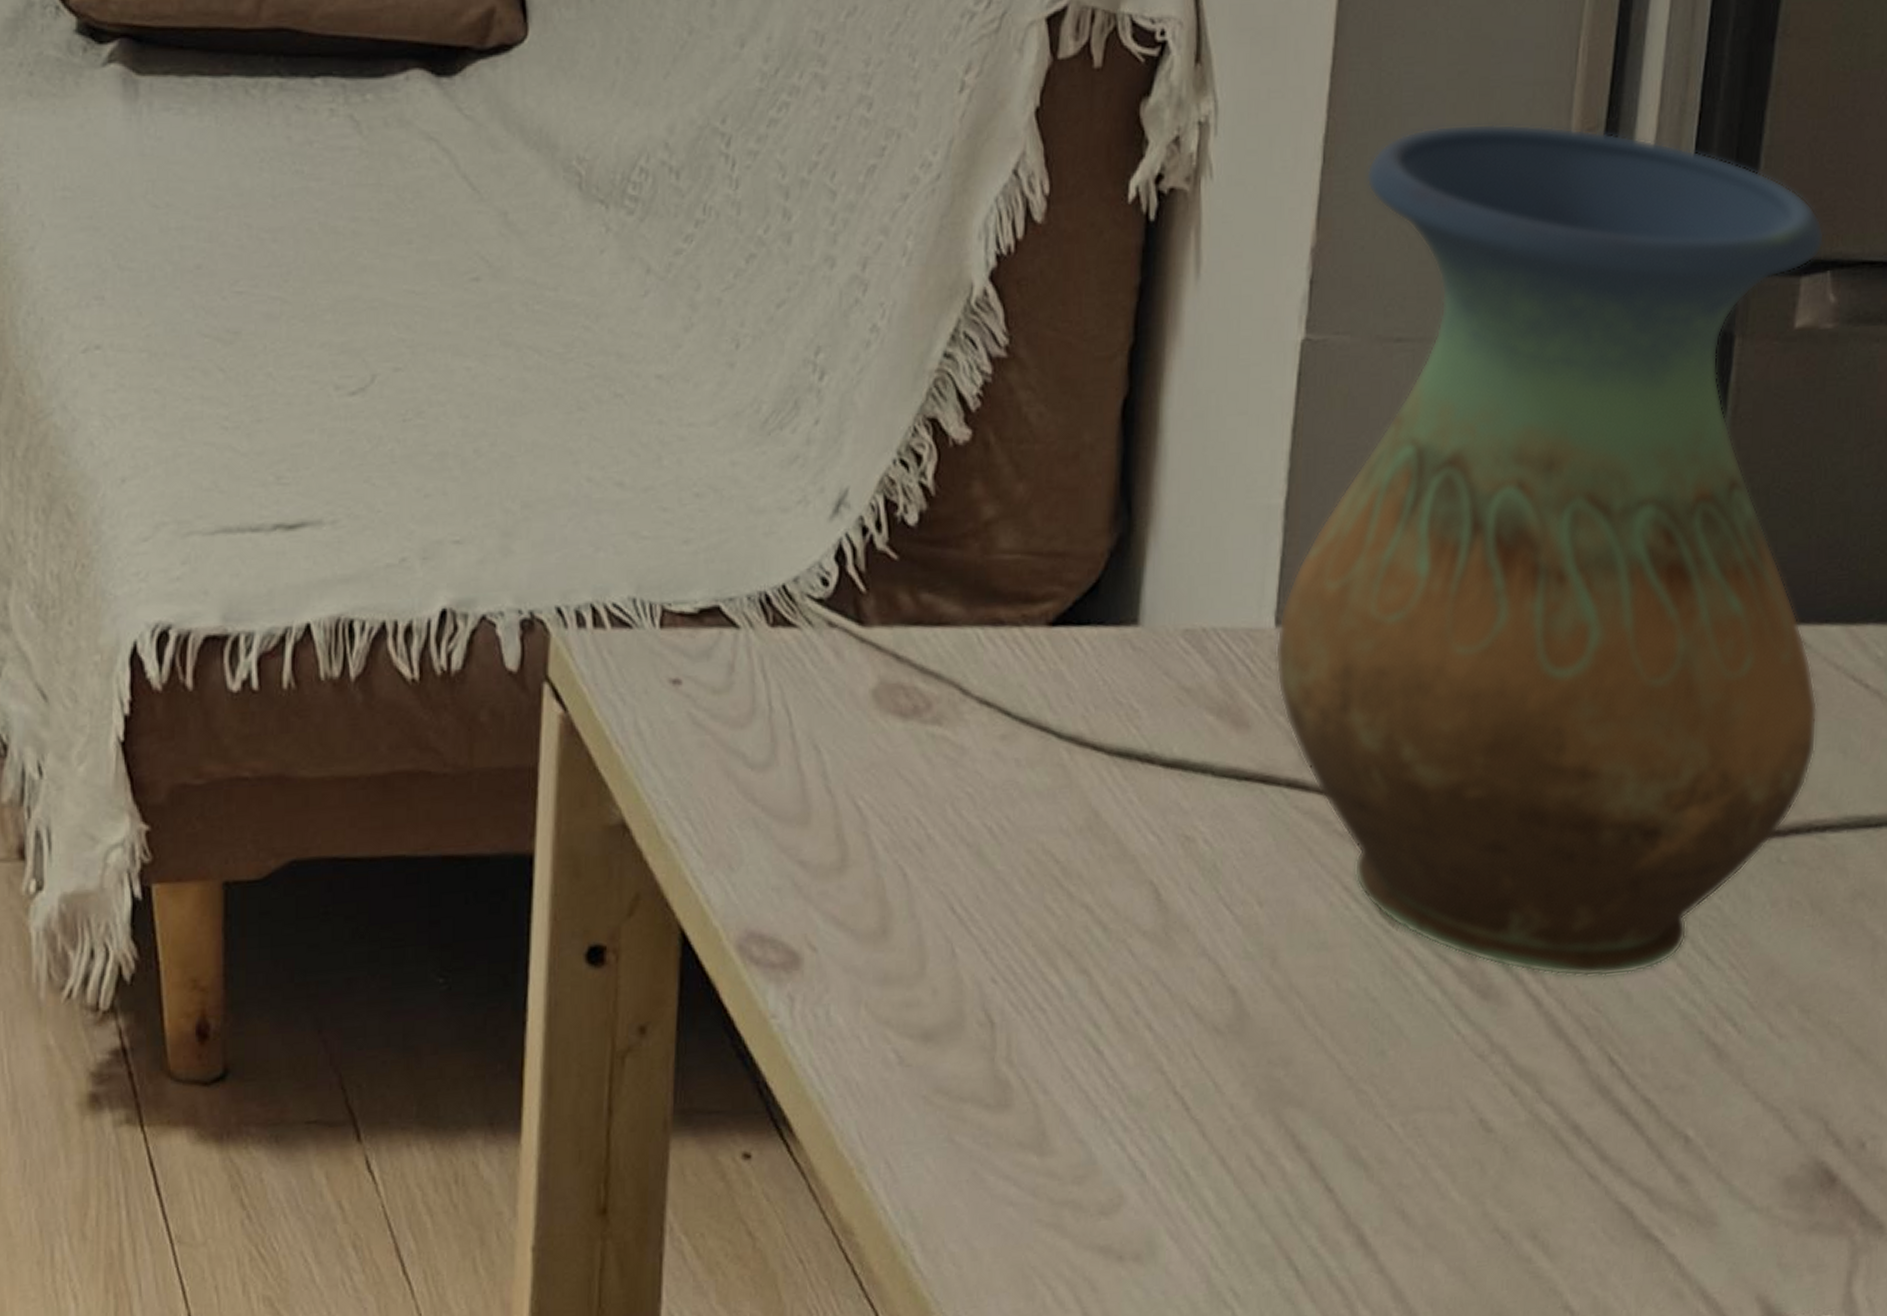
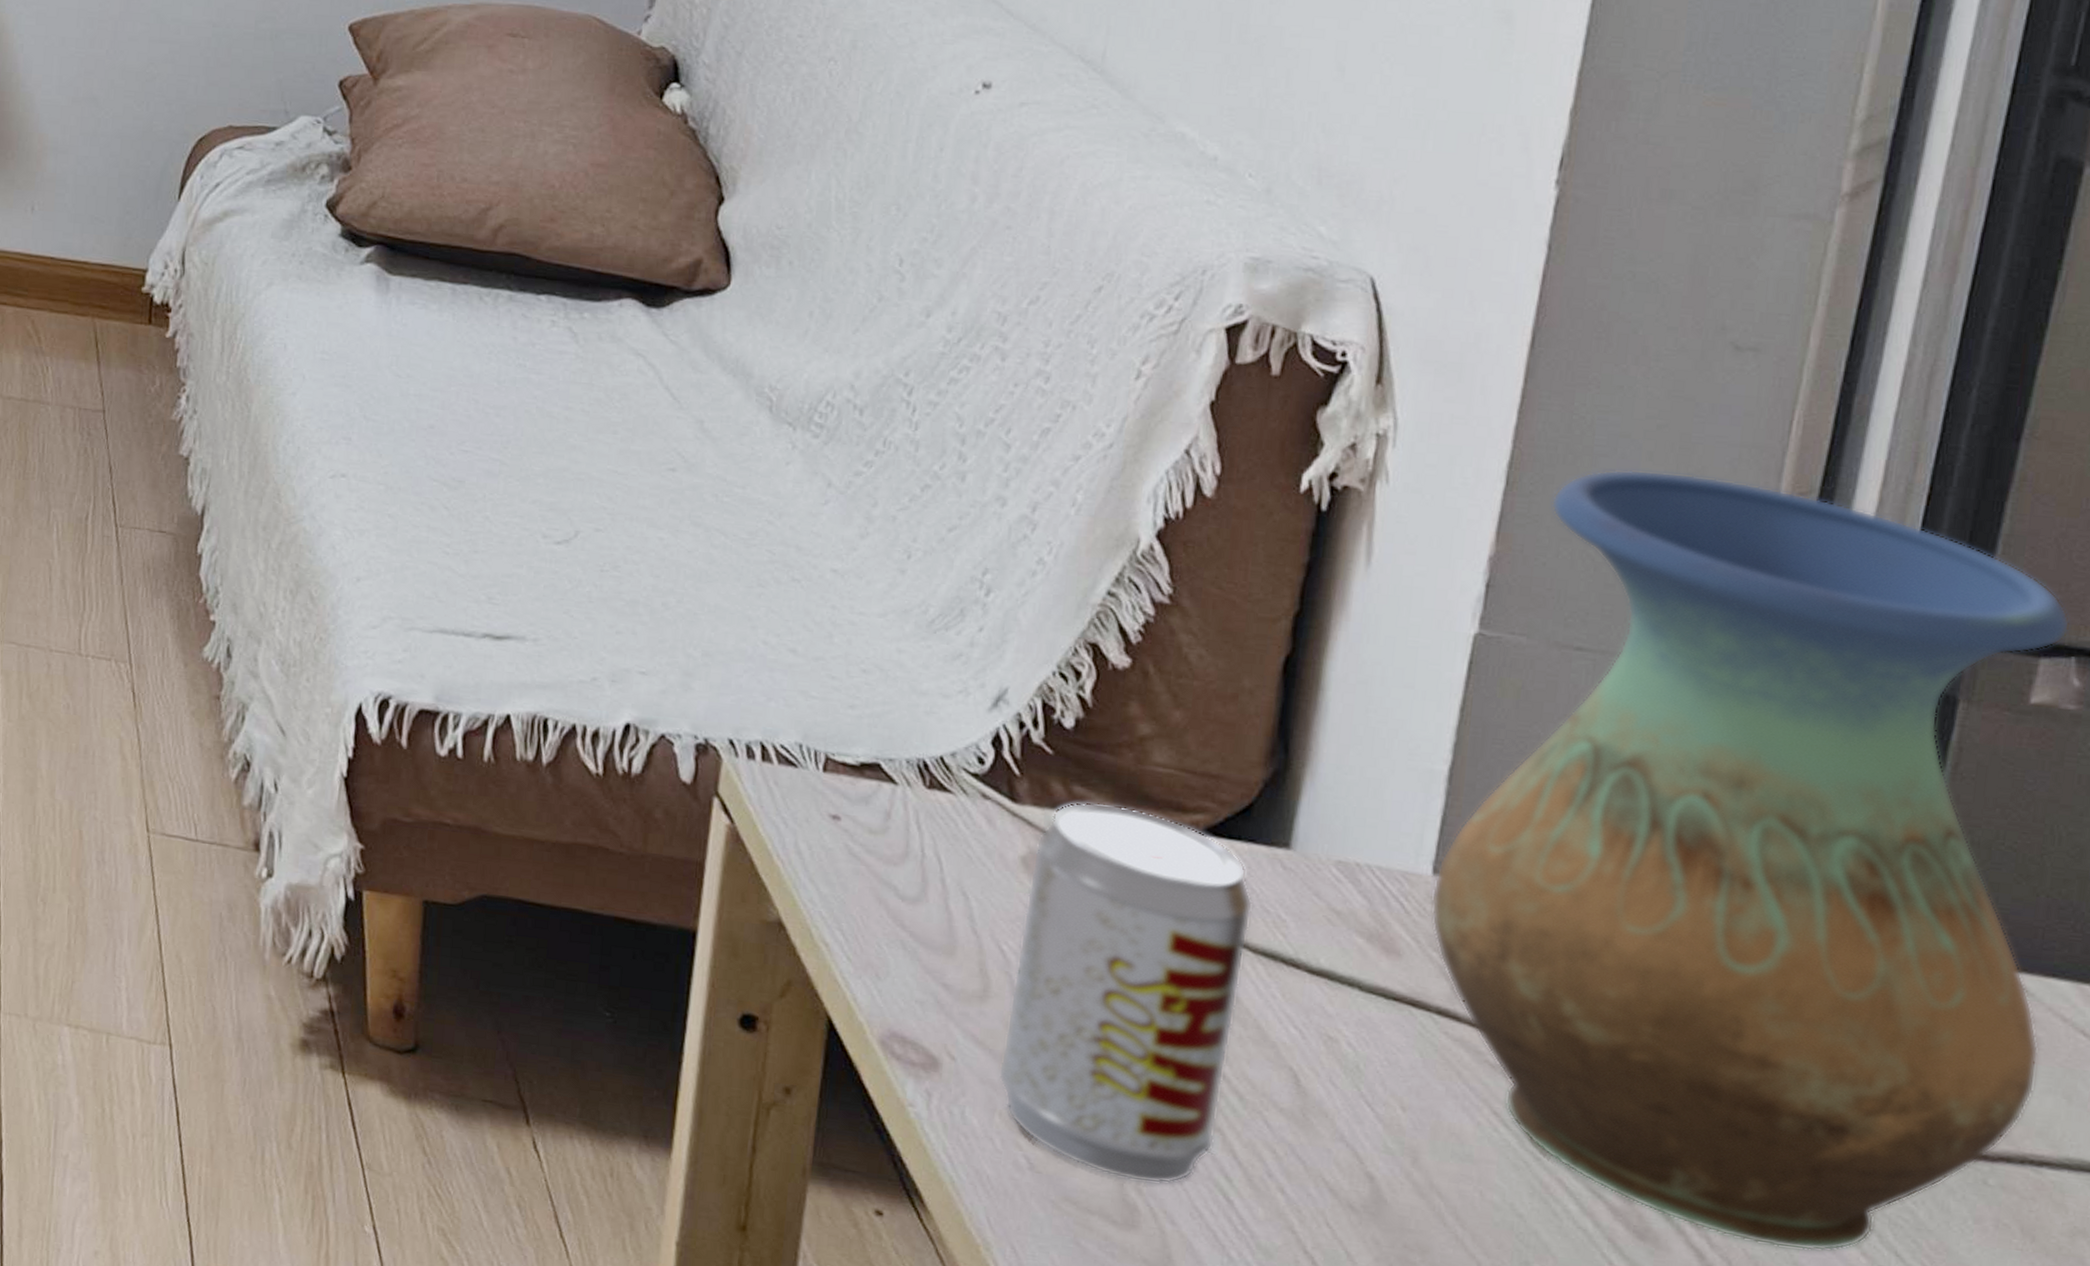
beverage can: none [861,607,1106,1053] -> present [998,802,1254,1185]

